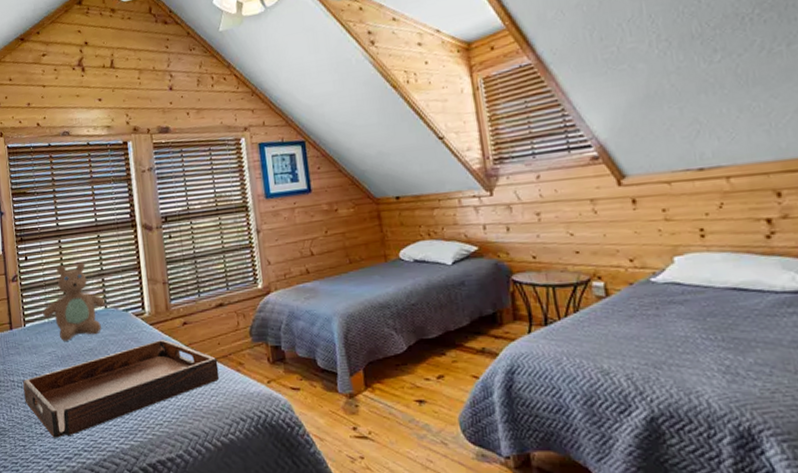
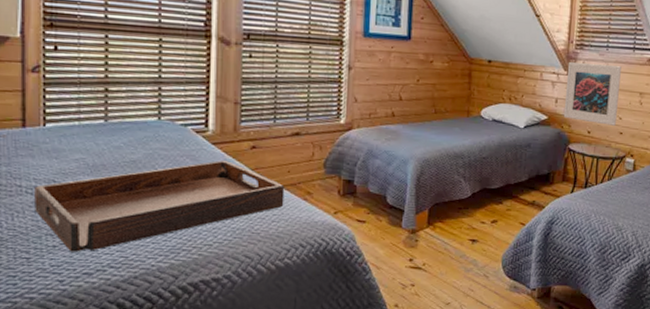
teddy bear: present [43,262,106,341] -> none [73,64,160,149]
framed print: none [488,173,567,246] -> present [563,62,621,126]

